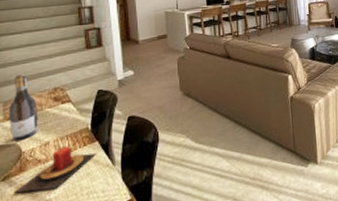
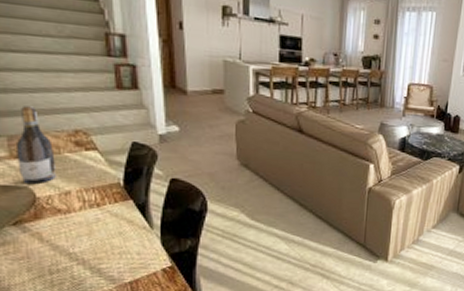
candle: present [15,146,97,194] -> none [30,199,132,242]

